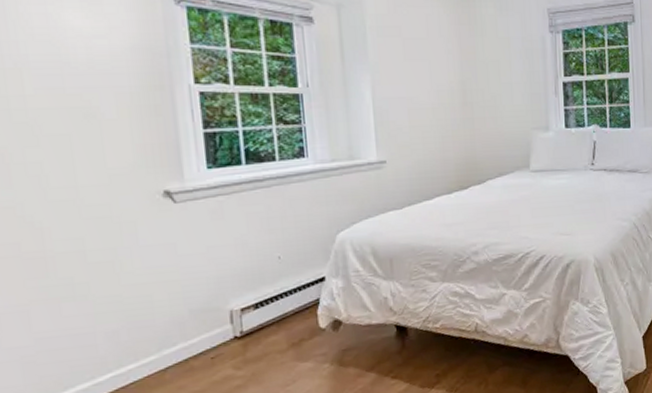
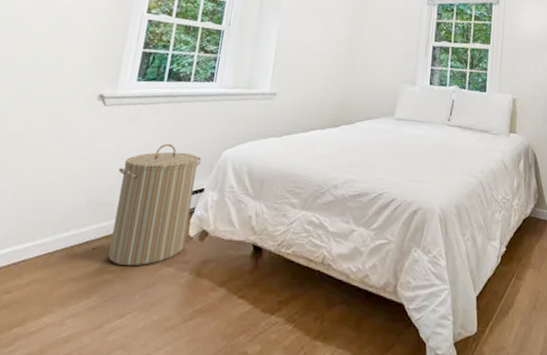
laundry hamper: none [216,234,318,369] -> present [108,143,201,267]

